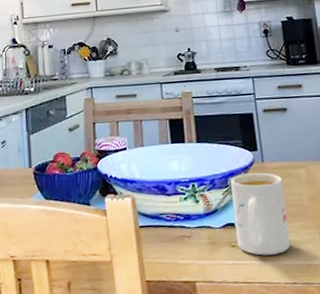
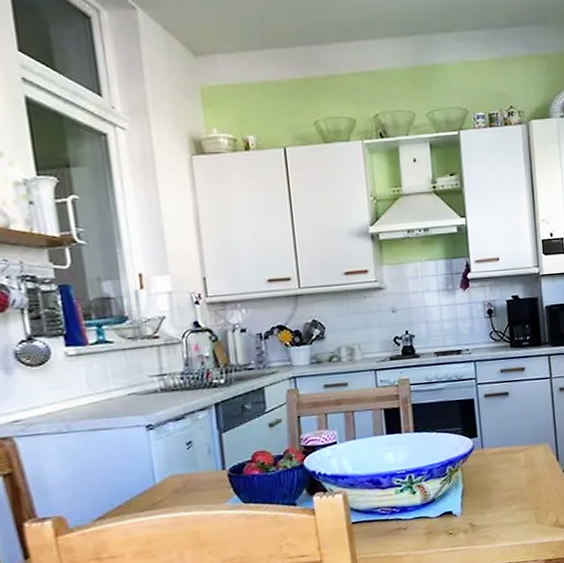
mug: present [230,172,290,256] -> none [449,459,507,541]

